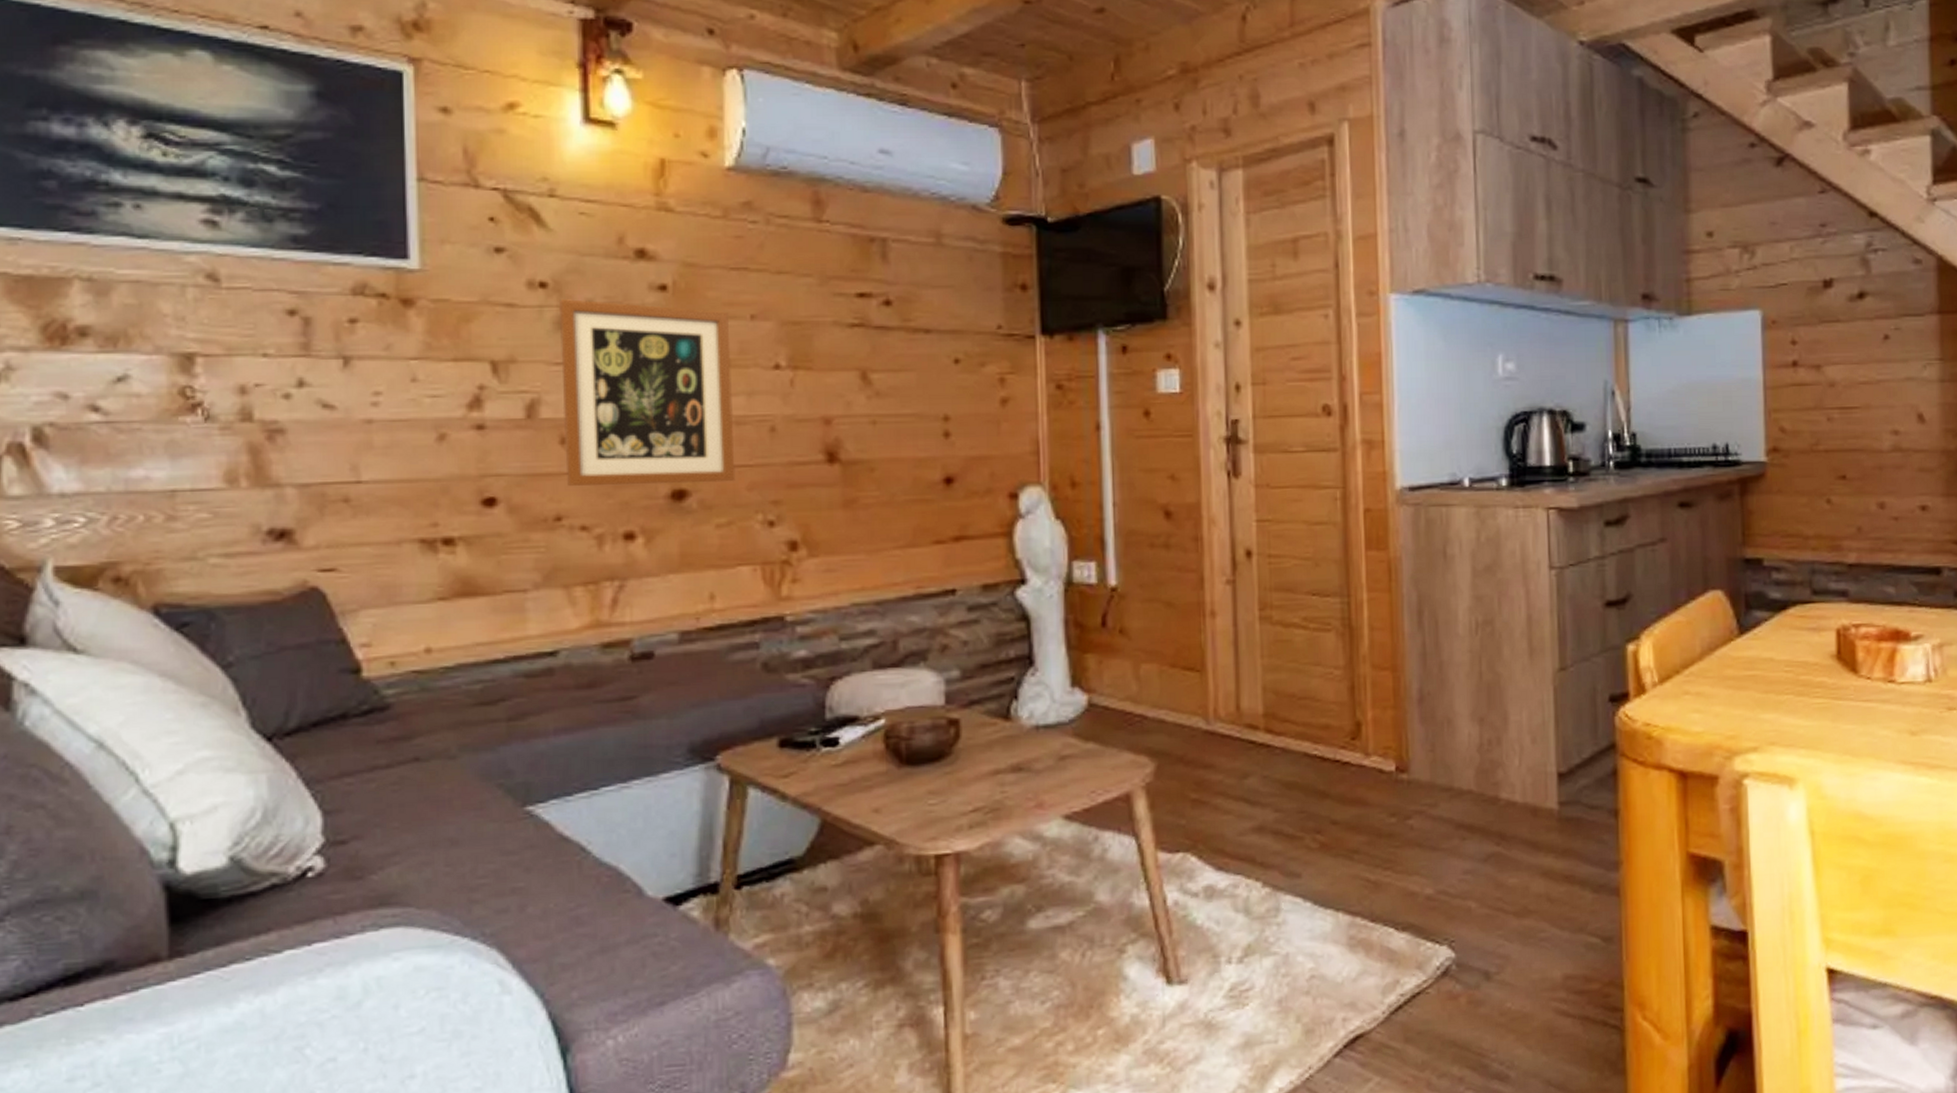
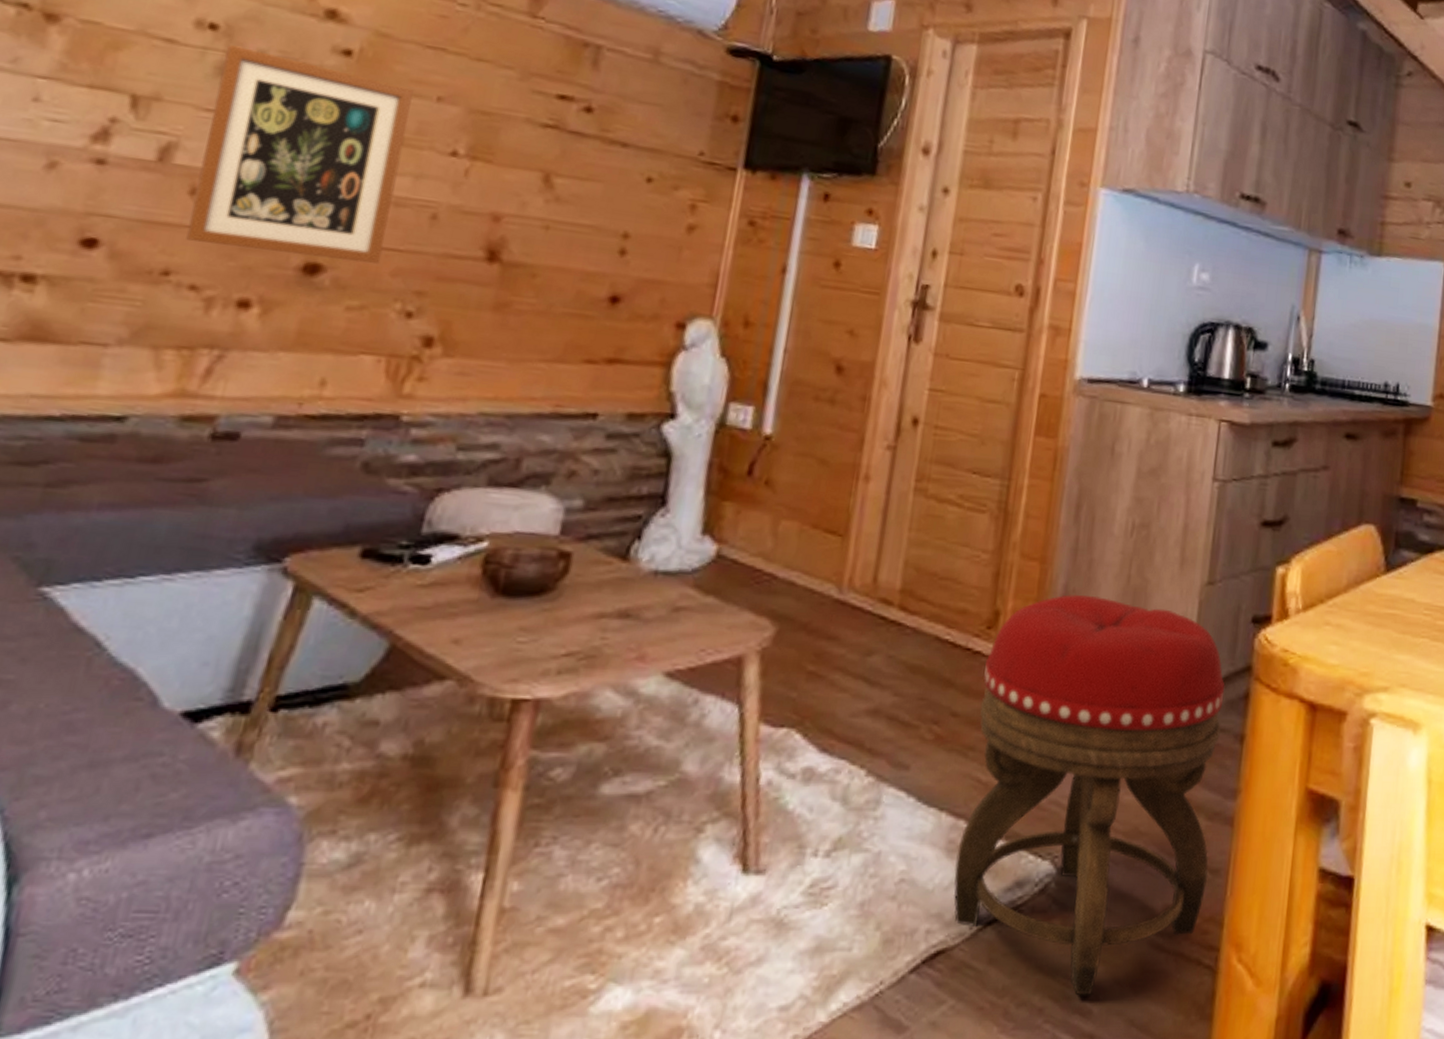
footstool: none [1356,695,1602,1064] -> present [954,594,1225,996]

